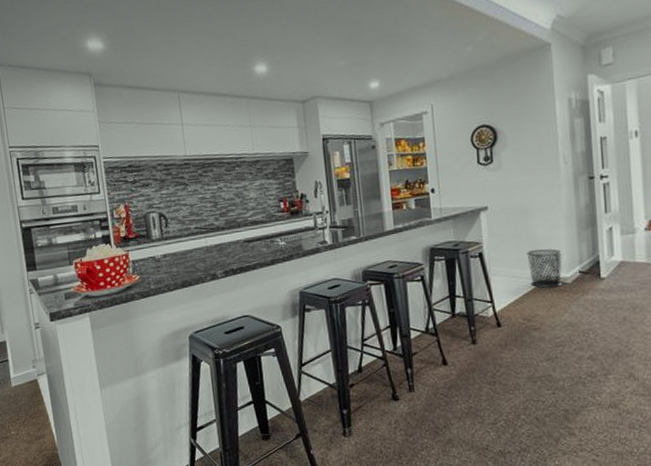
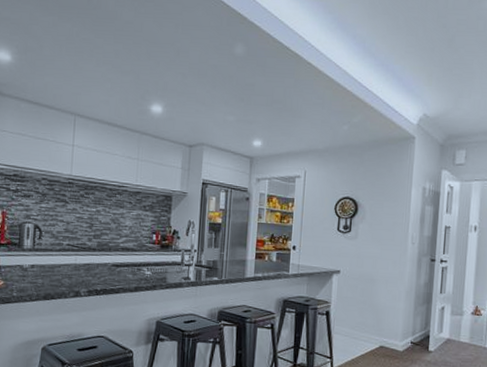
waste bin: present [527,249,562,288] -> none [368,316,399,353]

